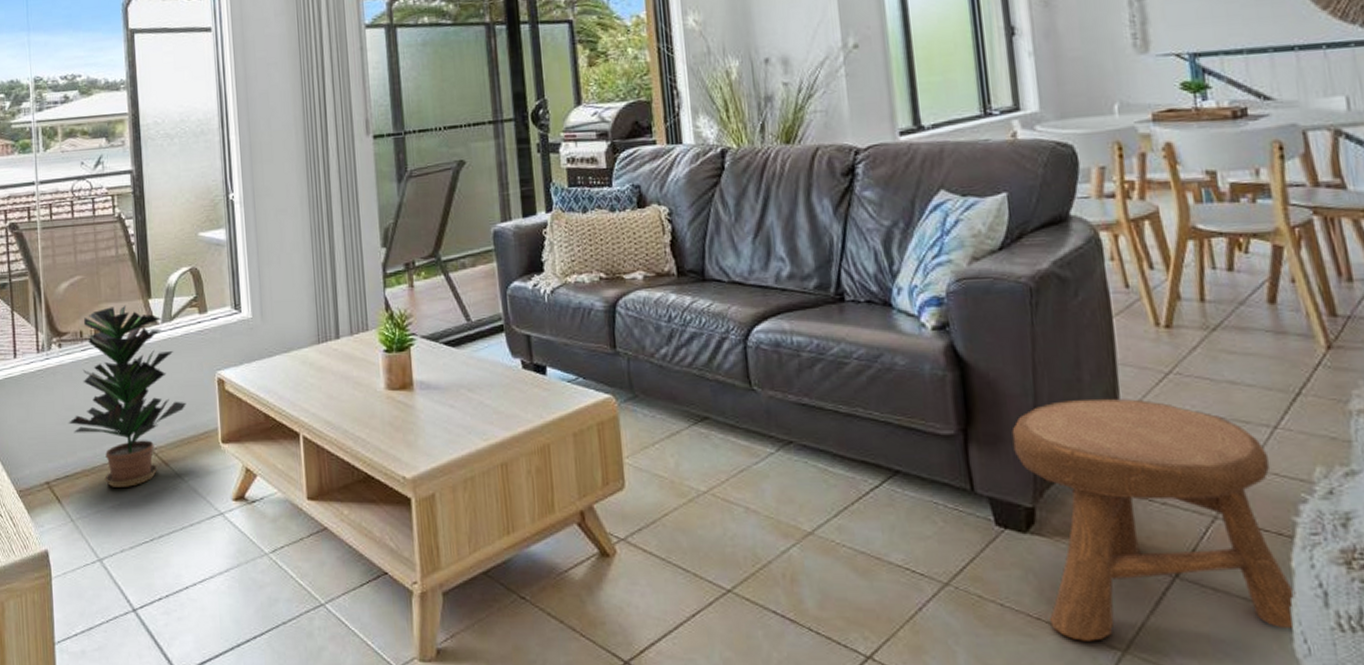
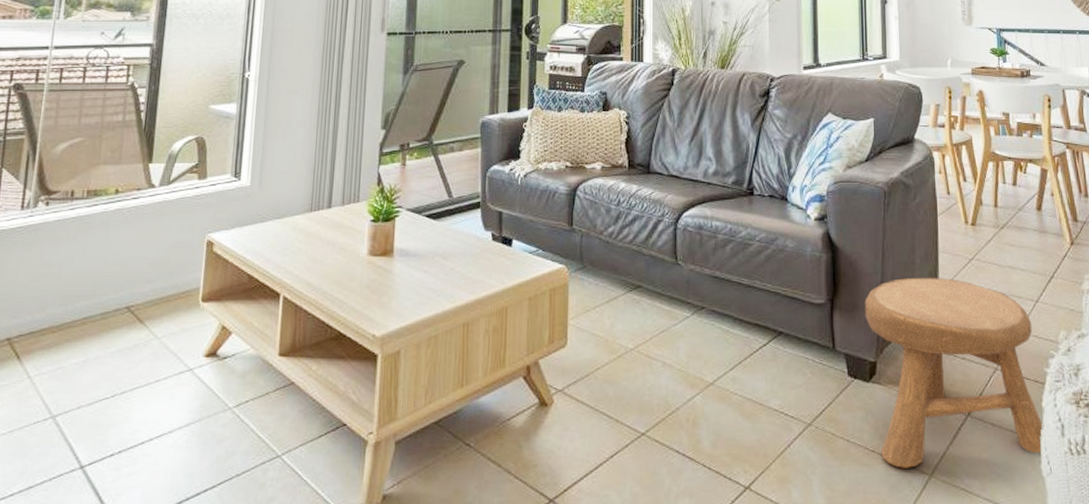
potted plant: present [68,305,186,487] -> none [42,167,172,344]

